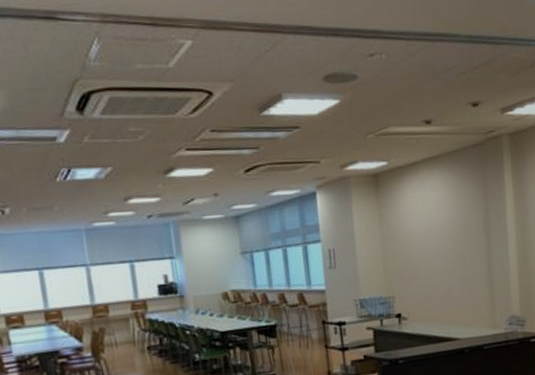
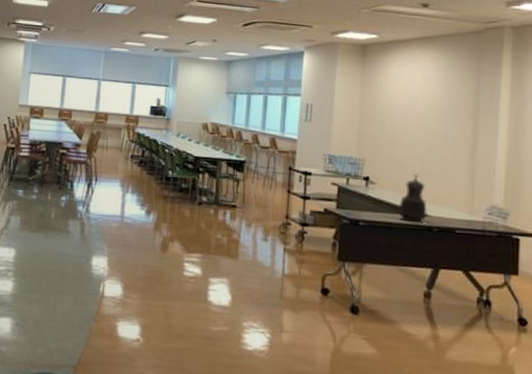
coffeepot: none [431,300,458,351] -> present [398,174,427,225]

